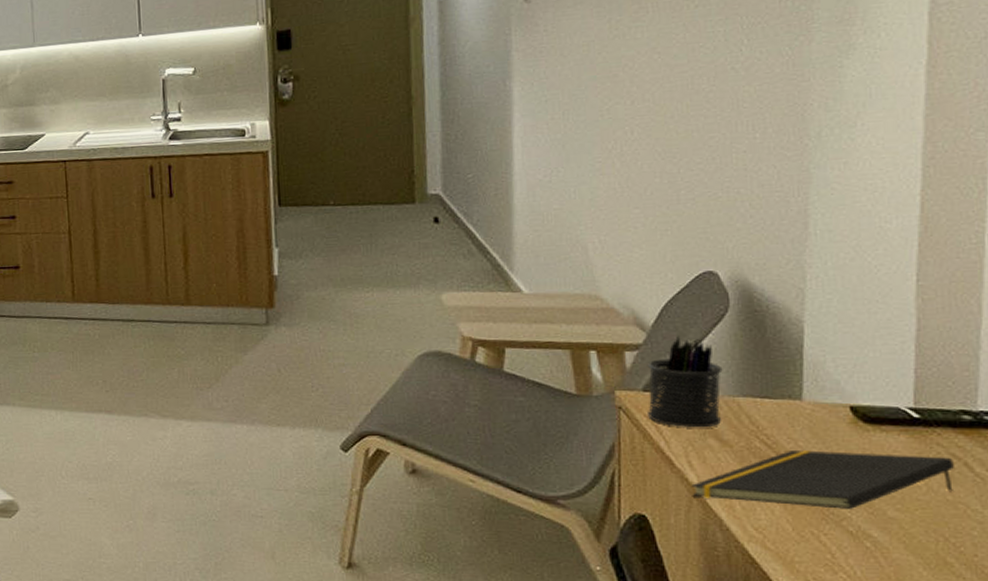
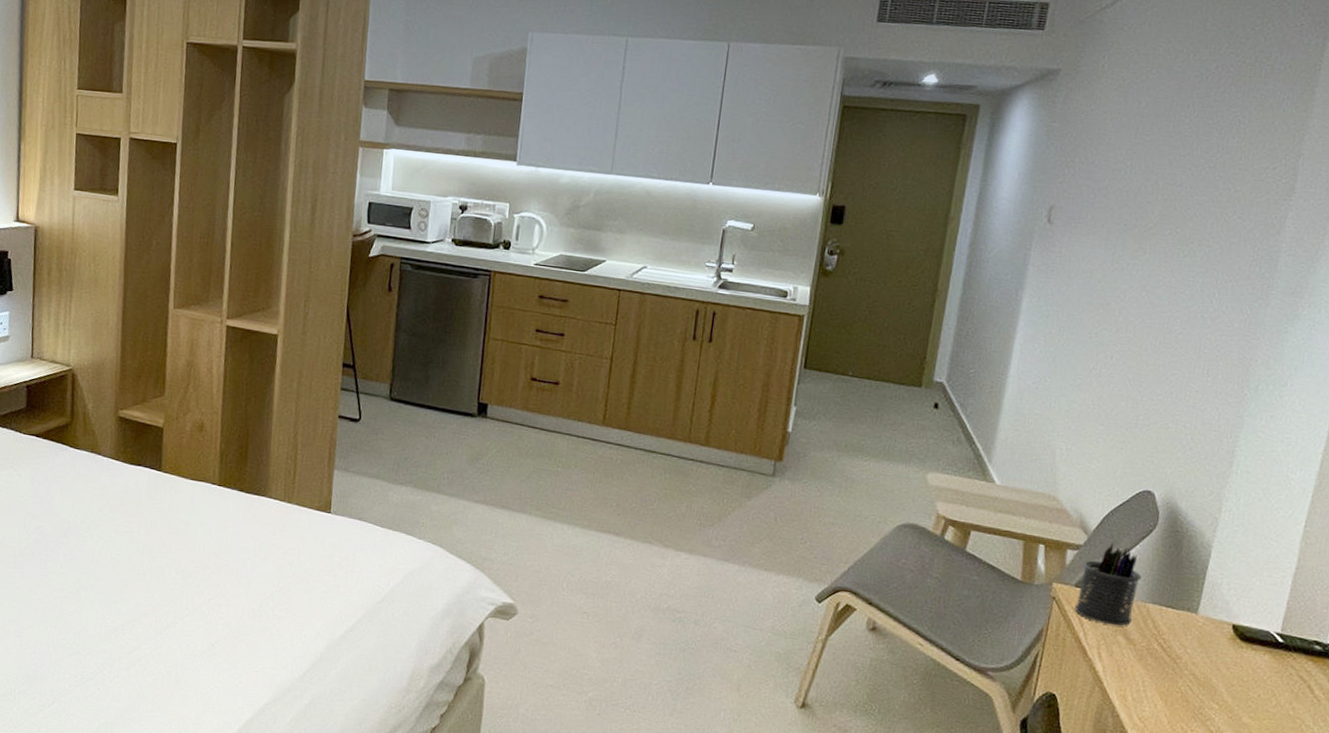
notepad: present [691,450,954,509] -> none [1097,655,1301,712]

